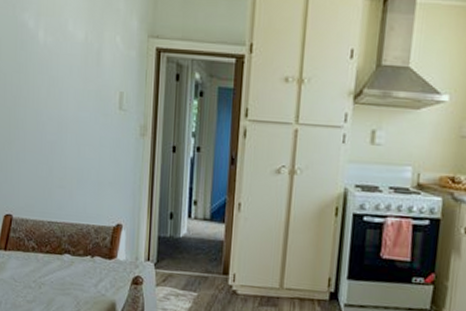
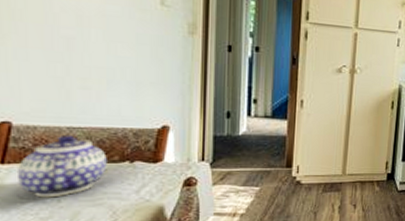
teapot: none [13,228,75,284] -> present [16,134,107,198]

